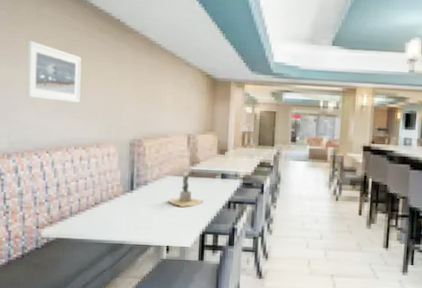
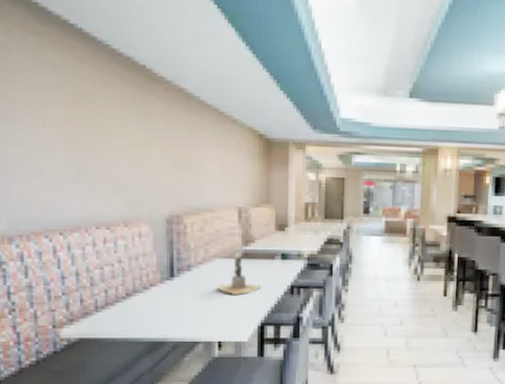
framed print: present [26,40,82,103] -> none [24,92,100,171]

